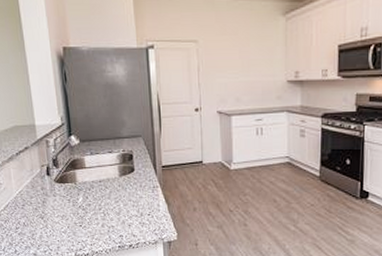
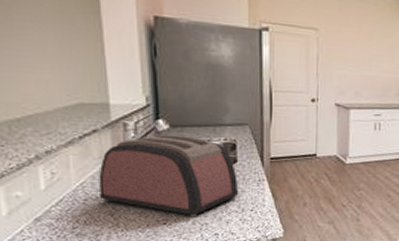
toaster: none [31,148,138,221] -> present [98,133,239,217]

